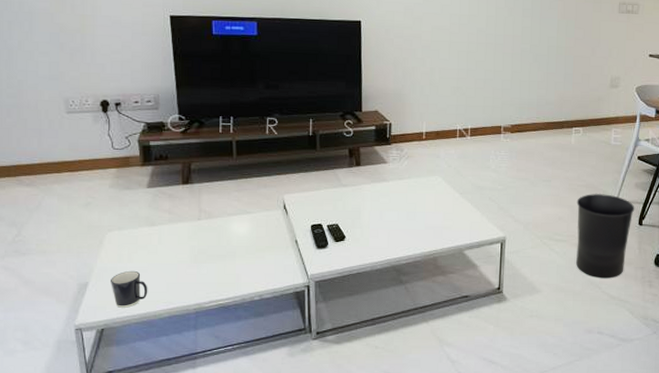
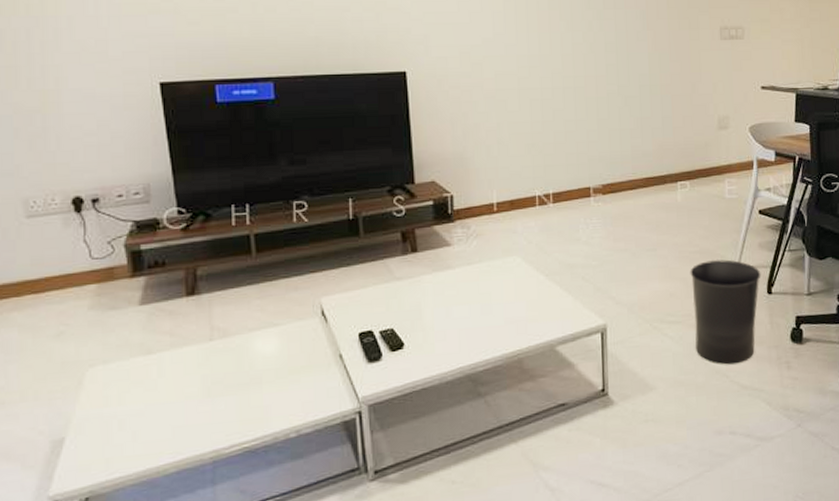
mug: present [111,270,148,308] -> none [95,415,147,467]

